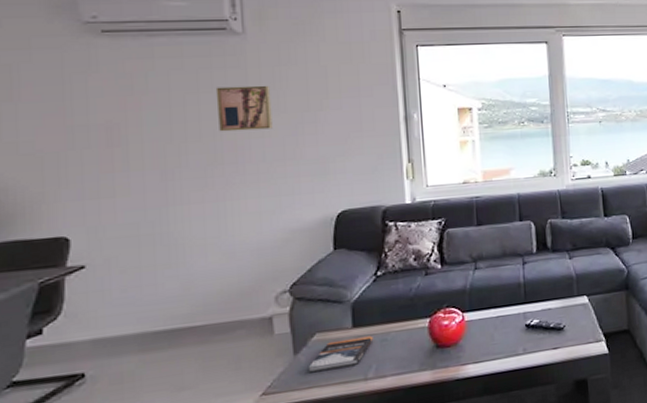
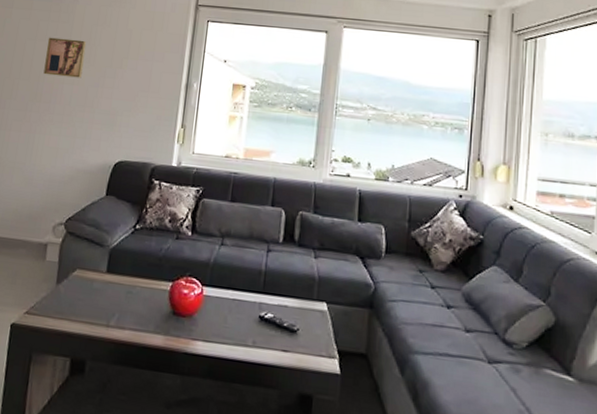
book: present [308,336,374,372] -> none [64,280,122,309]

